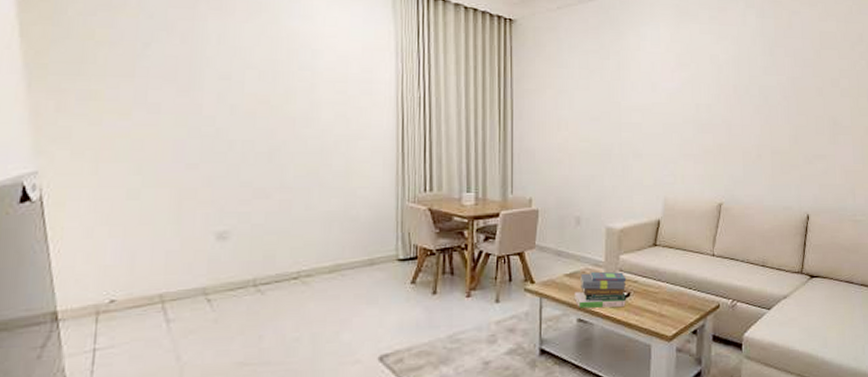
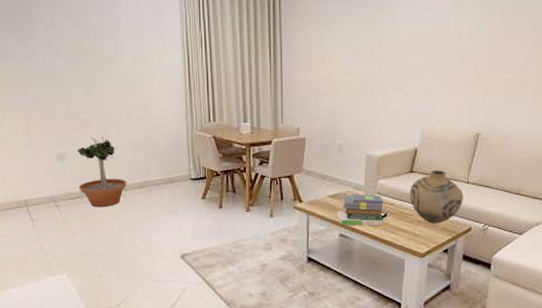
potted tree: none [243,210,312,300] -> present [77,136,127,208]
vase: none [654,243,710,302] -> present [410,170,463,224]

